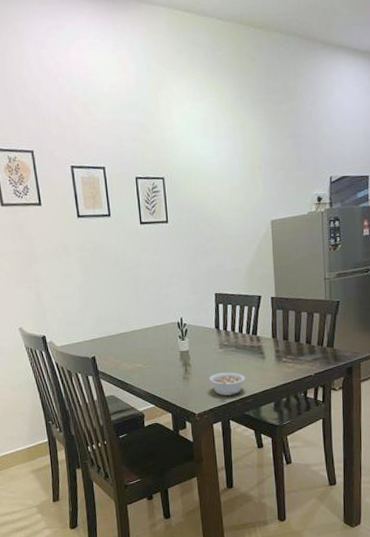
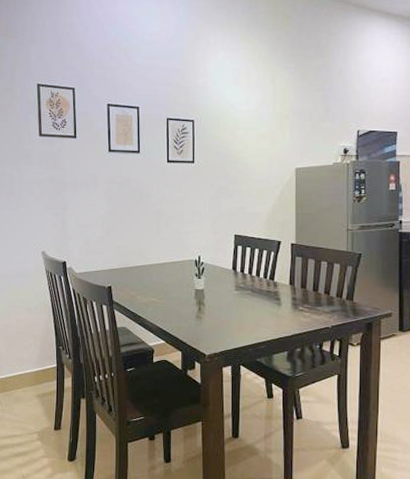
legume: present [208,372,245,396] -> none [221,315,259,340]

